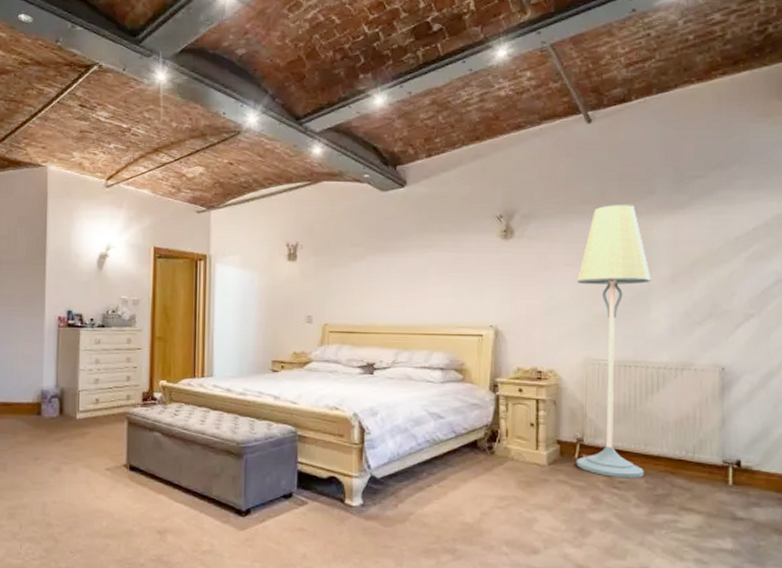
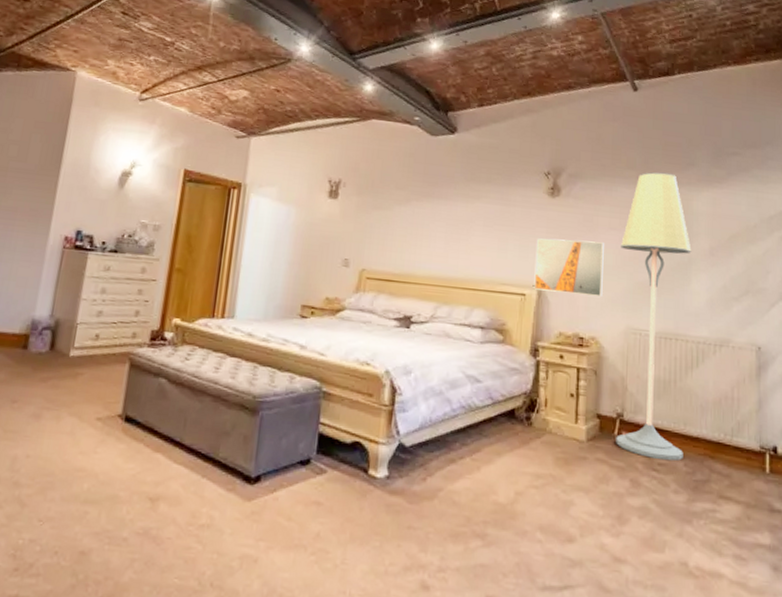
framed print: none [490,279,560,331] -> present [534,238,604,297]

